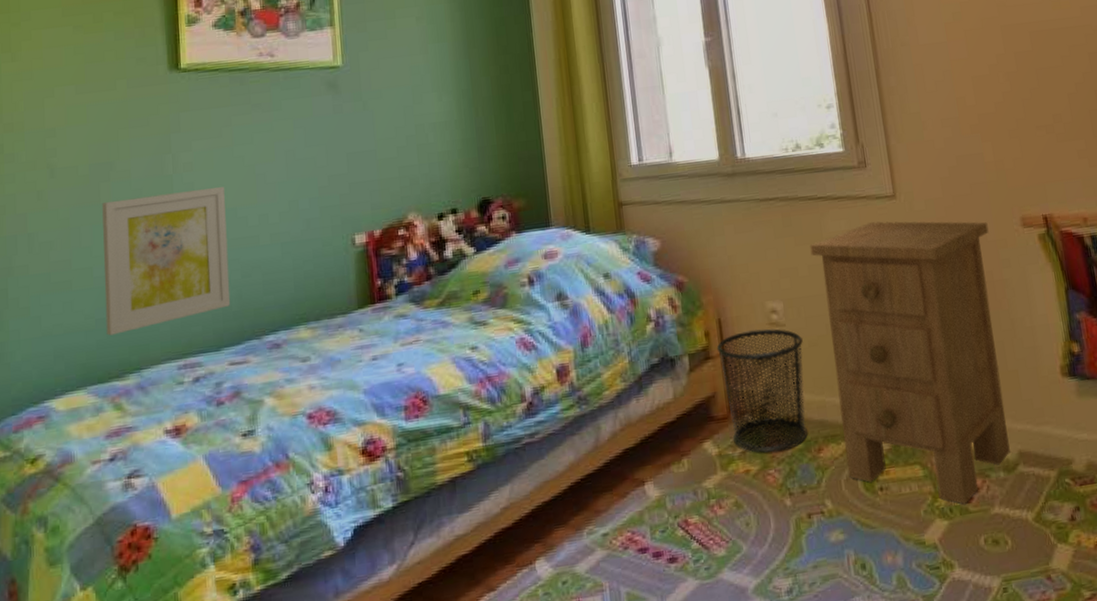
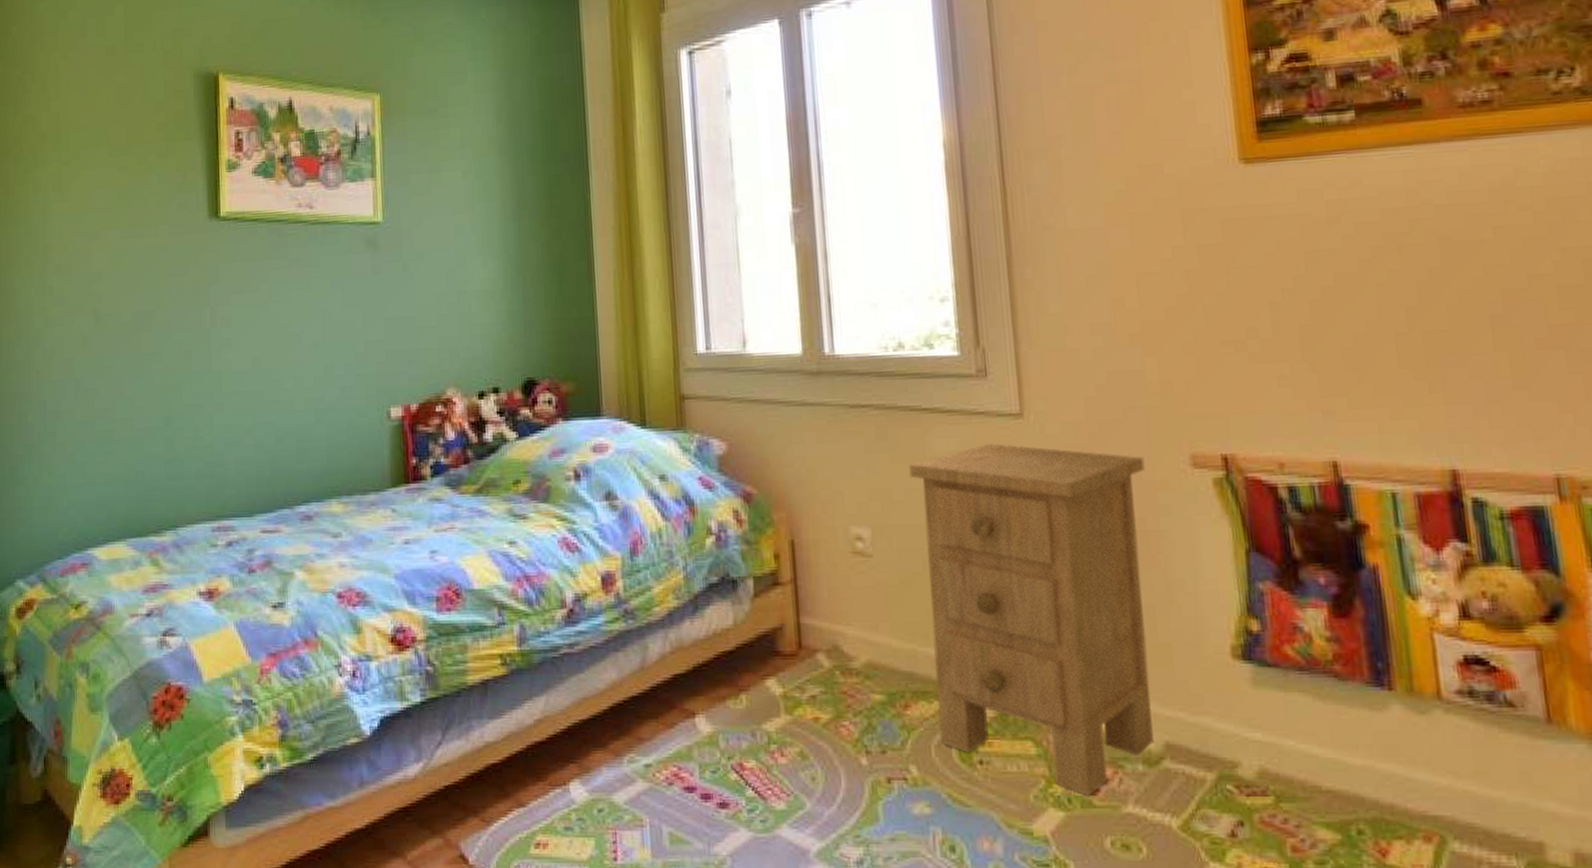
wall art: present [102,187,231,336] -> none [143,345,264,489]
waste bin: present [716,328,808,453] -> none [787,556,893,702]

